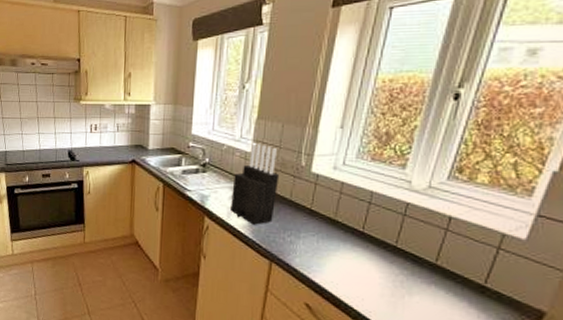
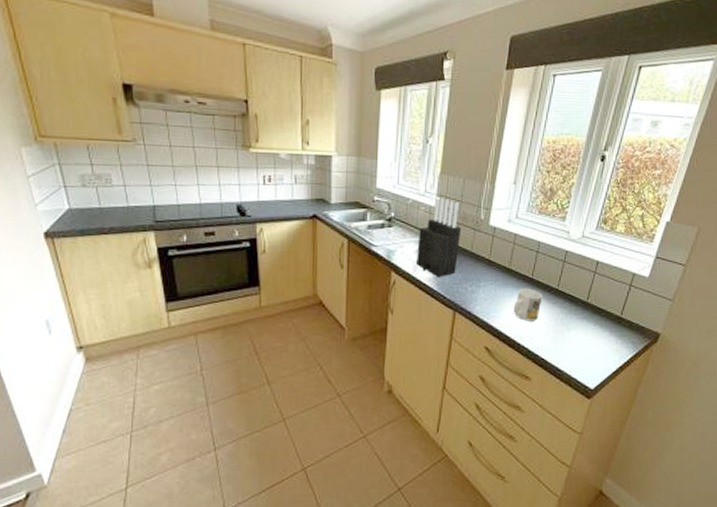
mug: none [339,242,377,281] -> present [513,288,543,321]

